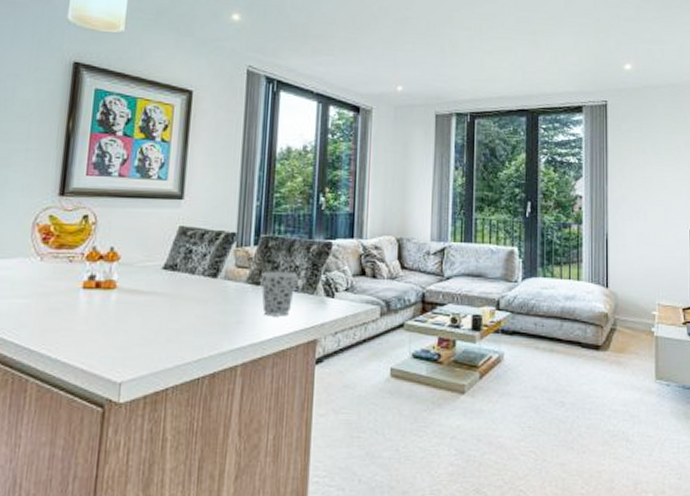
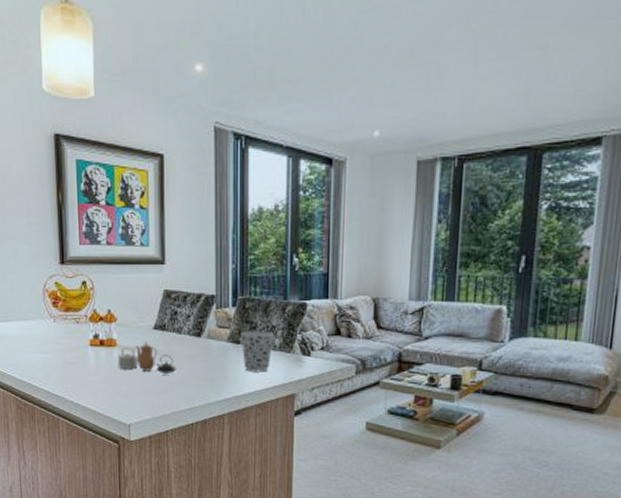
teapot: none [114,284,187,319] -> present [117,342,177,373]

